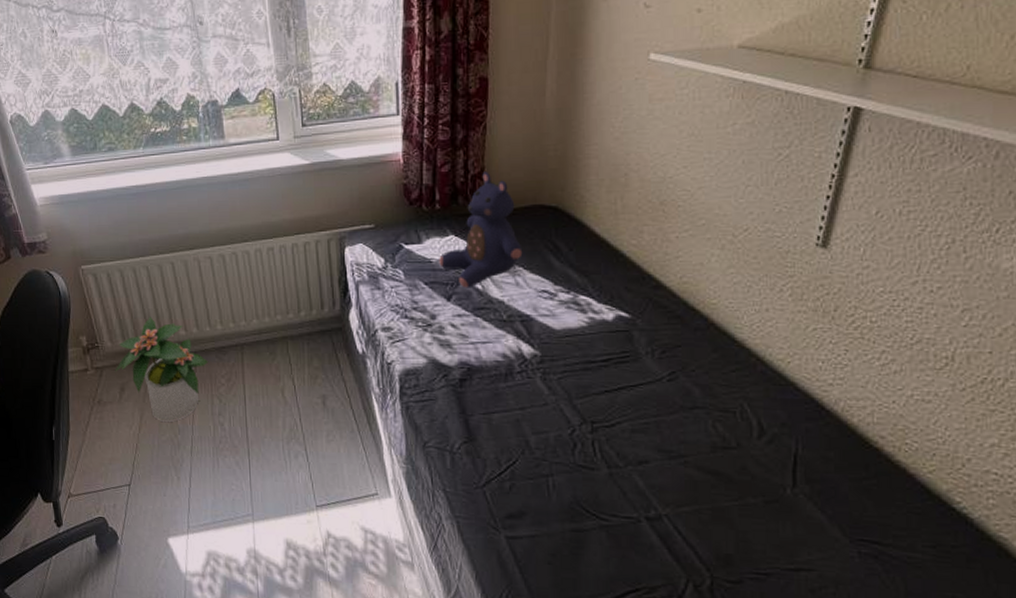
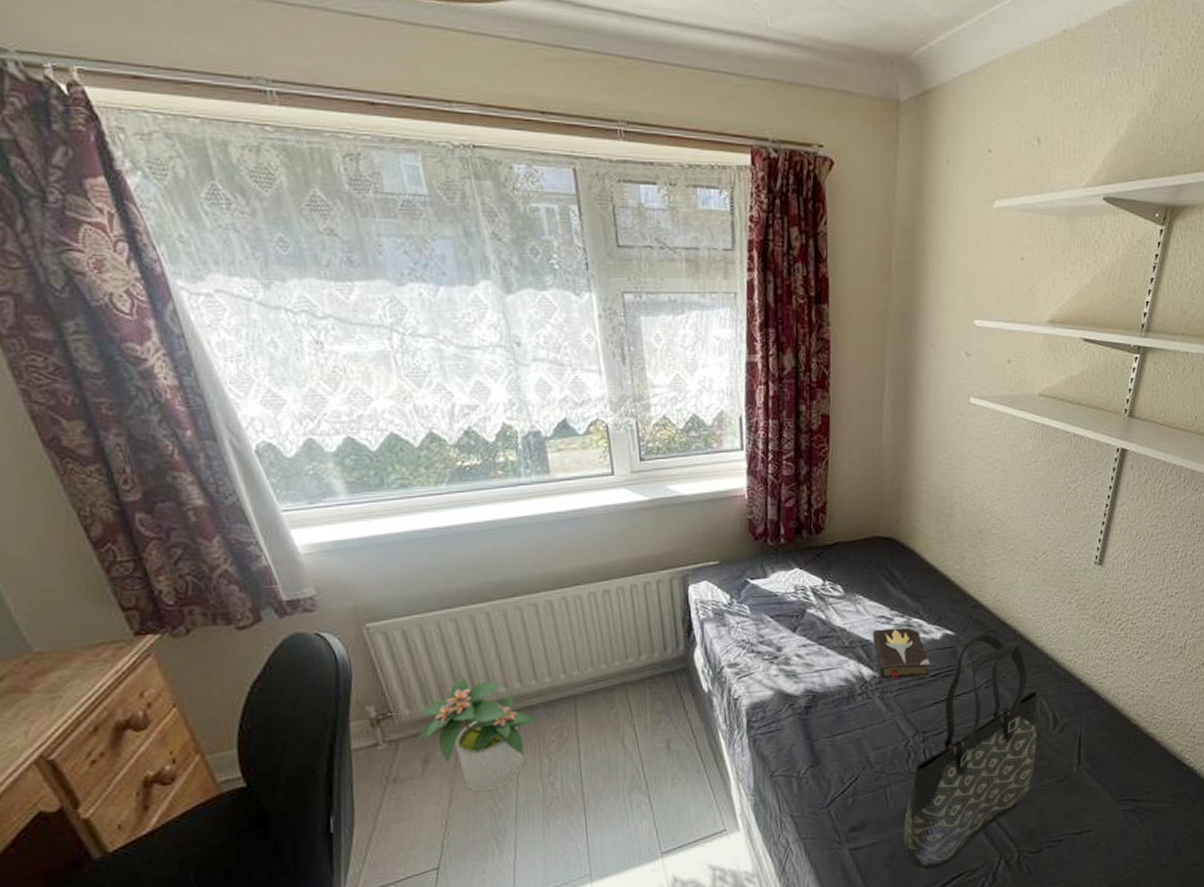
teddy bear: present [439,172,523,288] -> none [784,506,863,619]
hardback book: none [534,304,600,363] -> present [873,626,930,680]
tote bag: none [568,318,738,578] -> present [904,633,1038,870]

